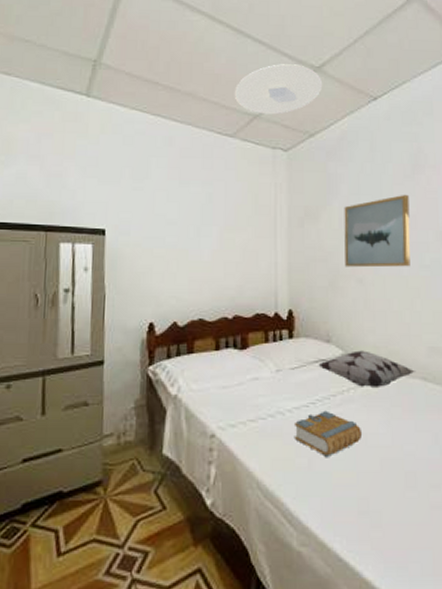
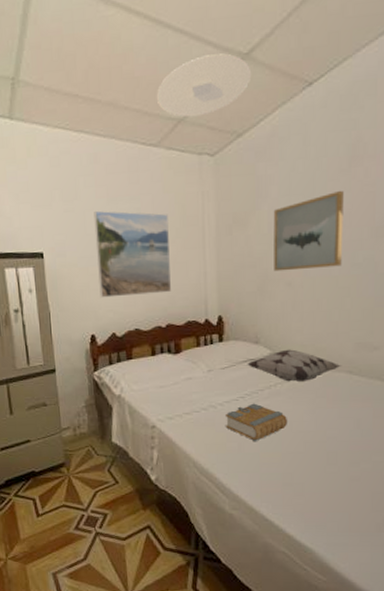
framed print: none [163,193,241,283] -> present [94,211,172,298]

